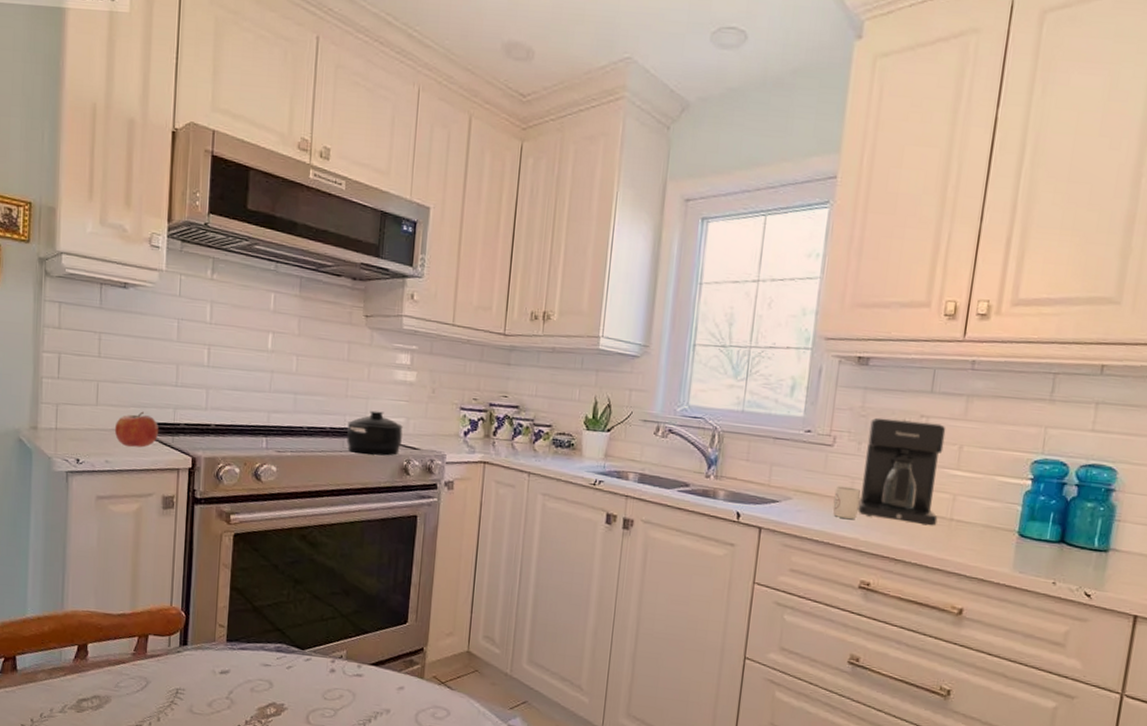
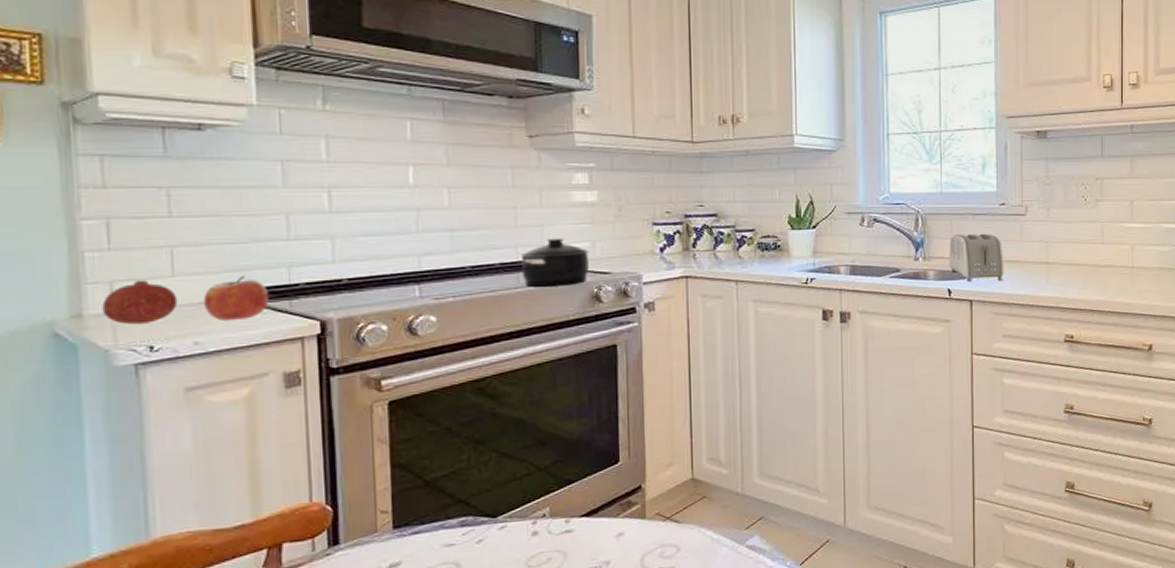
fruit: none [50,405,98,441] -> present [102,280,178,324]
toaster: none [741,456,802,513] -> present [949,233,1005,283]
mug: present [832,485,861,520] -> none [1033,250,1056,281]
coffee maker: present [858,417,946,526] -> none [1054,184,1121,276]

